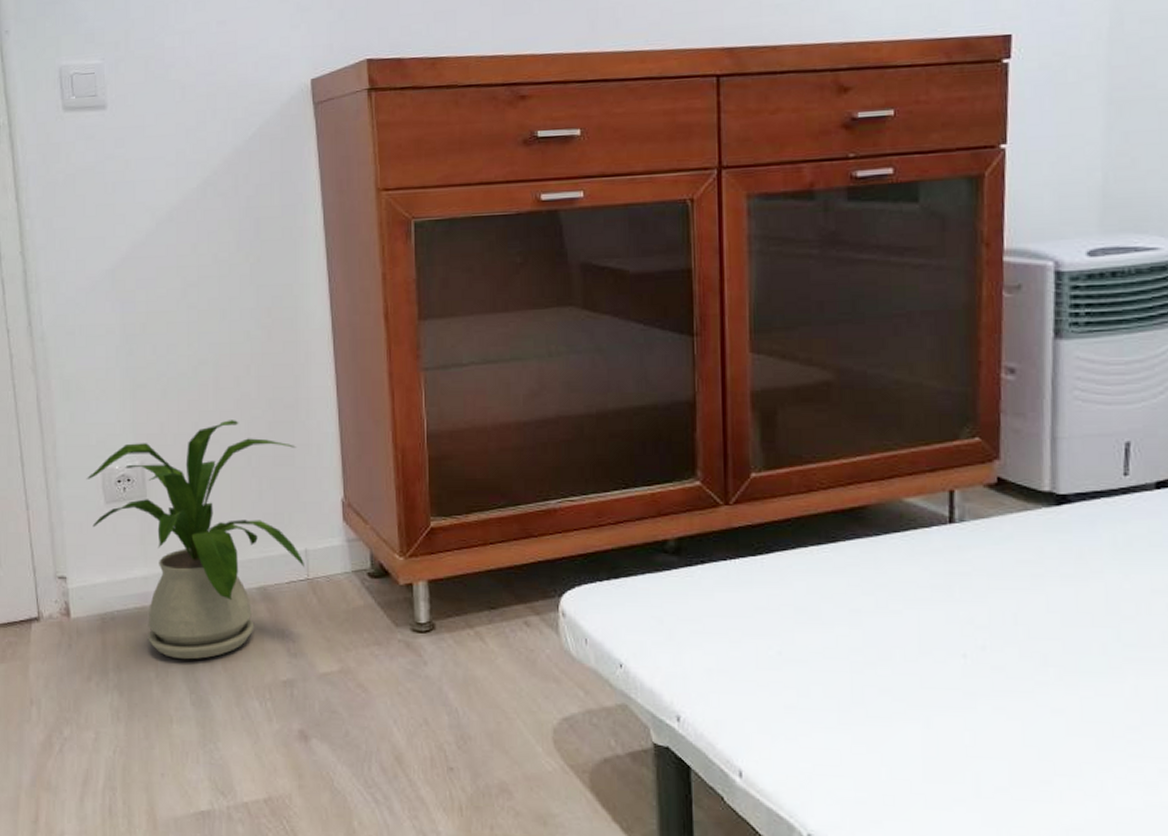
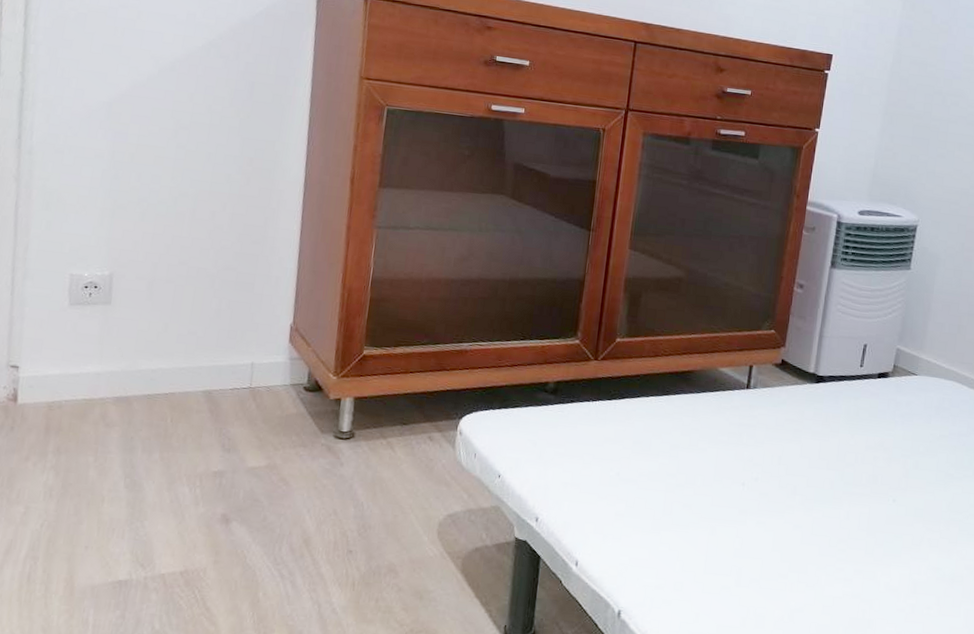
house plant: present [86,420,304,660] -> none [53,246,257,448]

